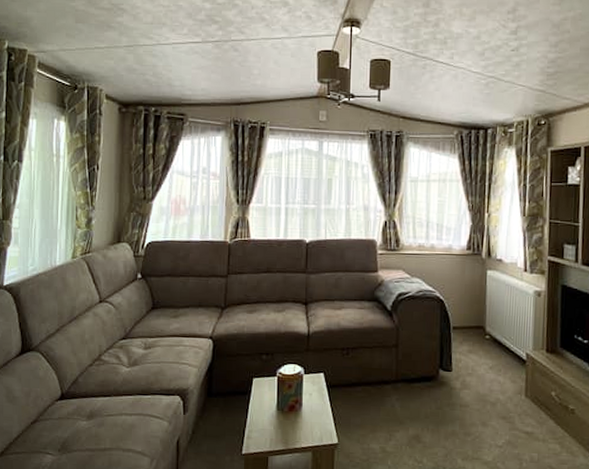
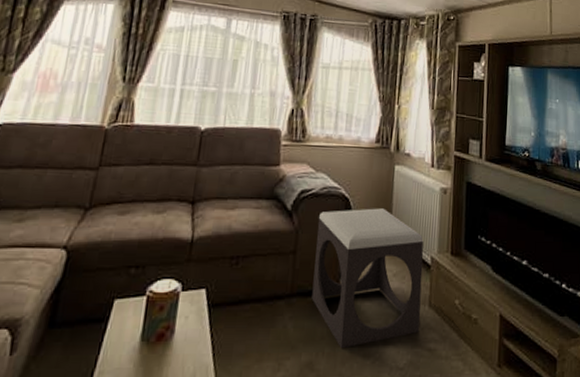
footstool: none [414,309,519,427] -> present [311,208,424,349]

